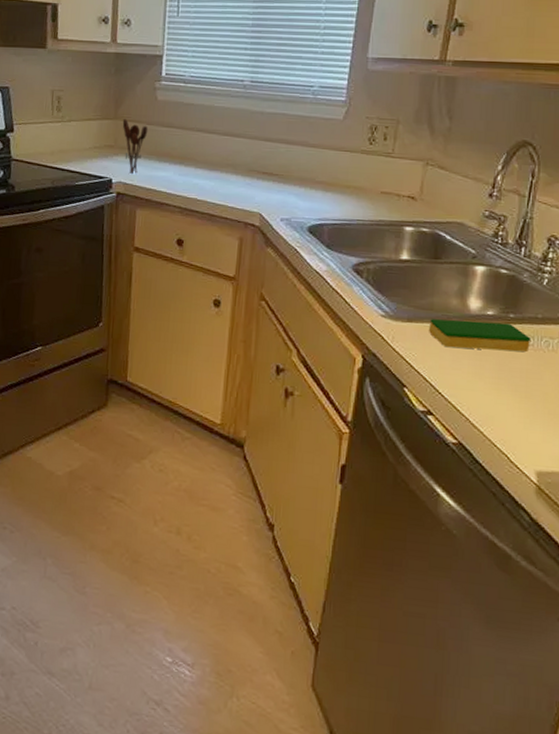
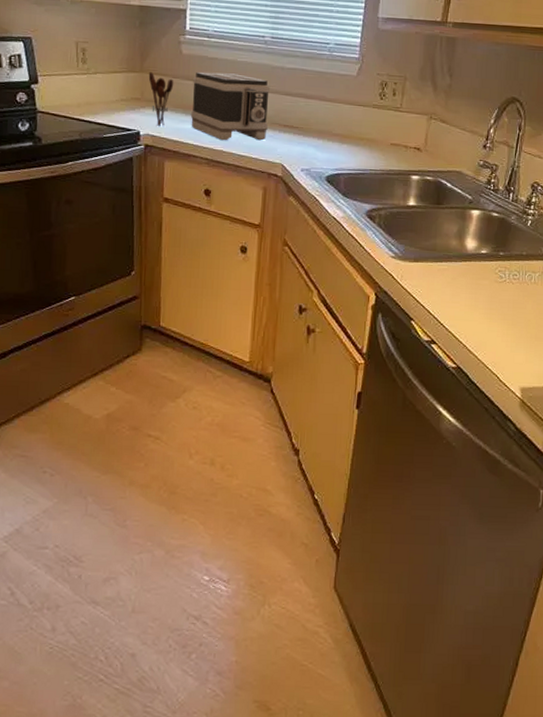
toaster: none [164,118,248,189] -> present [190,72,270,141]
dish sponge: present [429,319,532,352] -> none [433,258,518,285]

